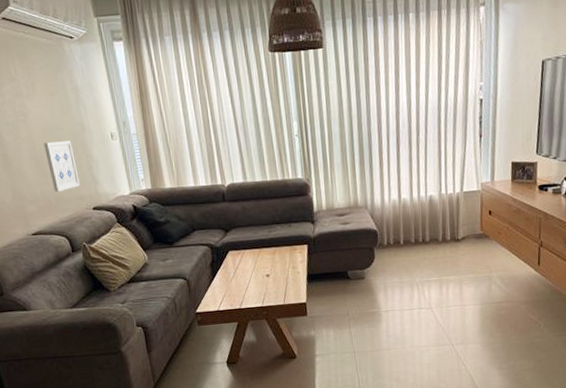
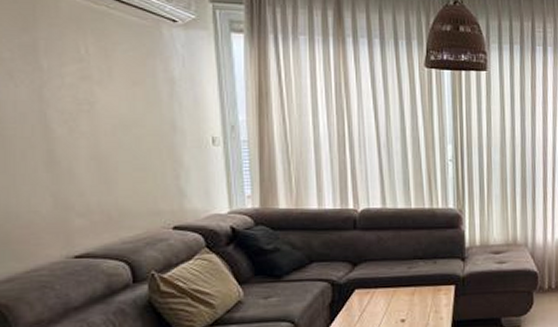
wall art: present [44,140,80,192] -> none [113,141,158,204]

